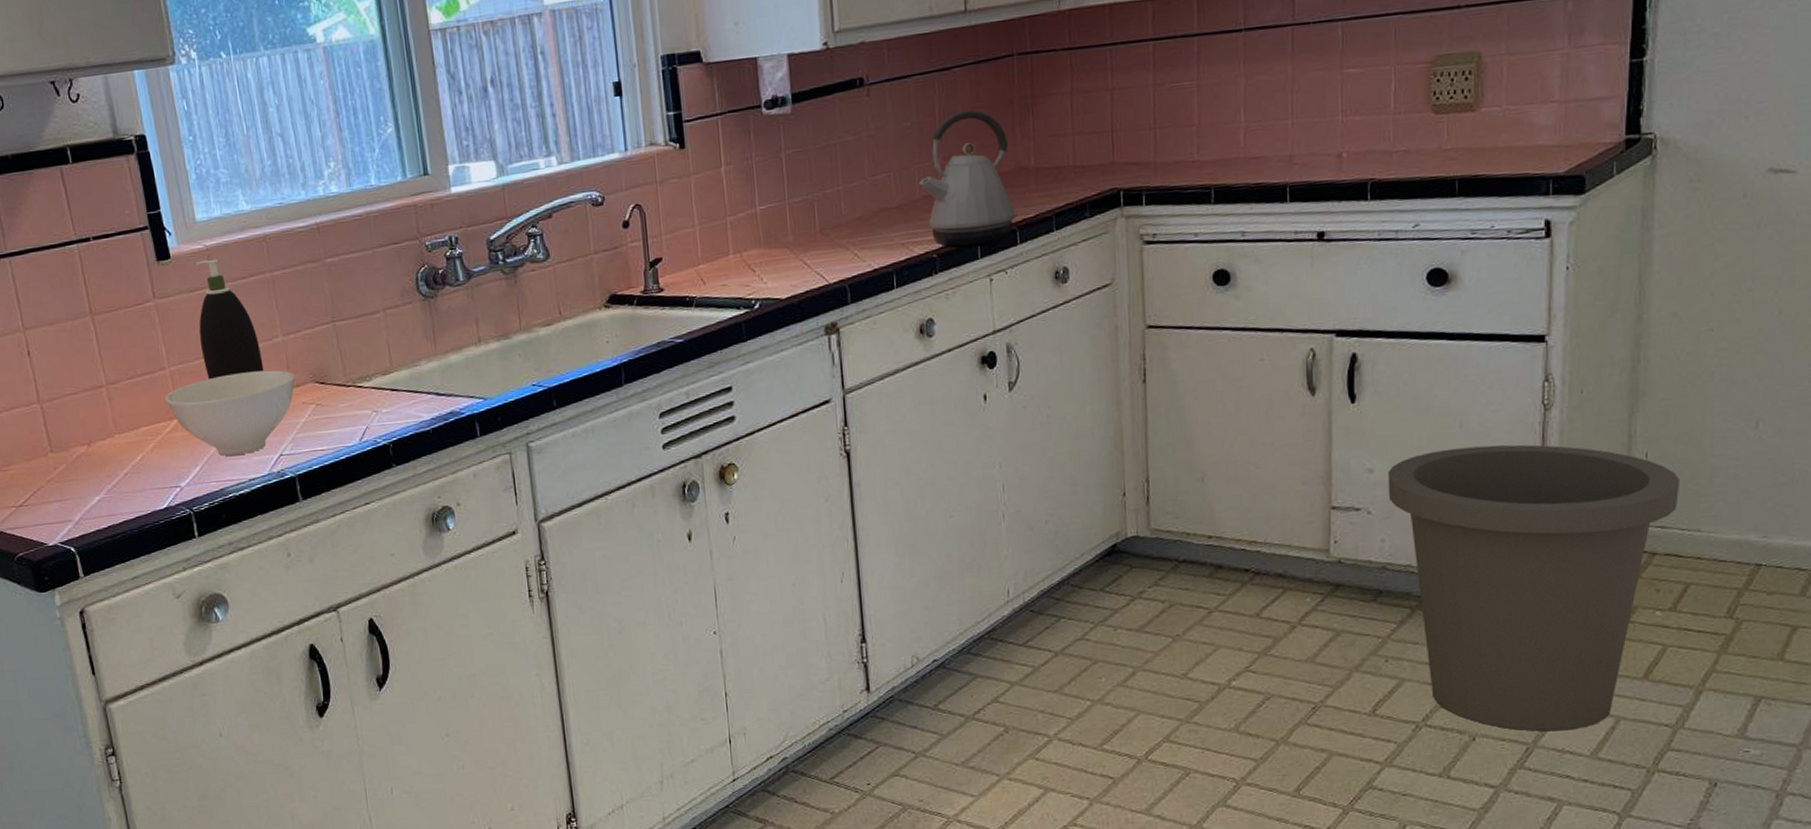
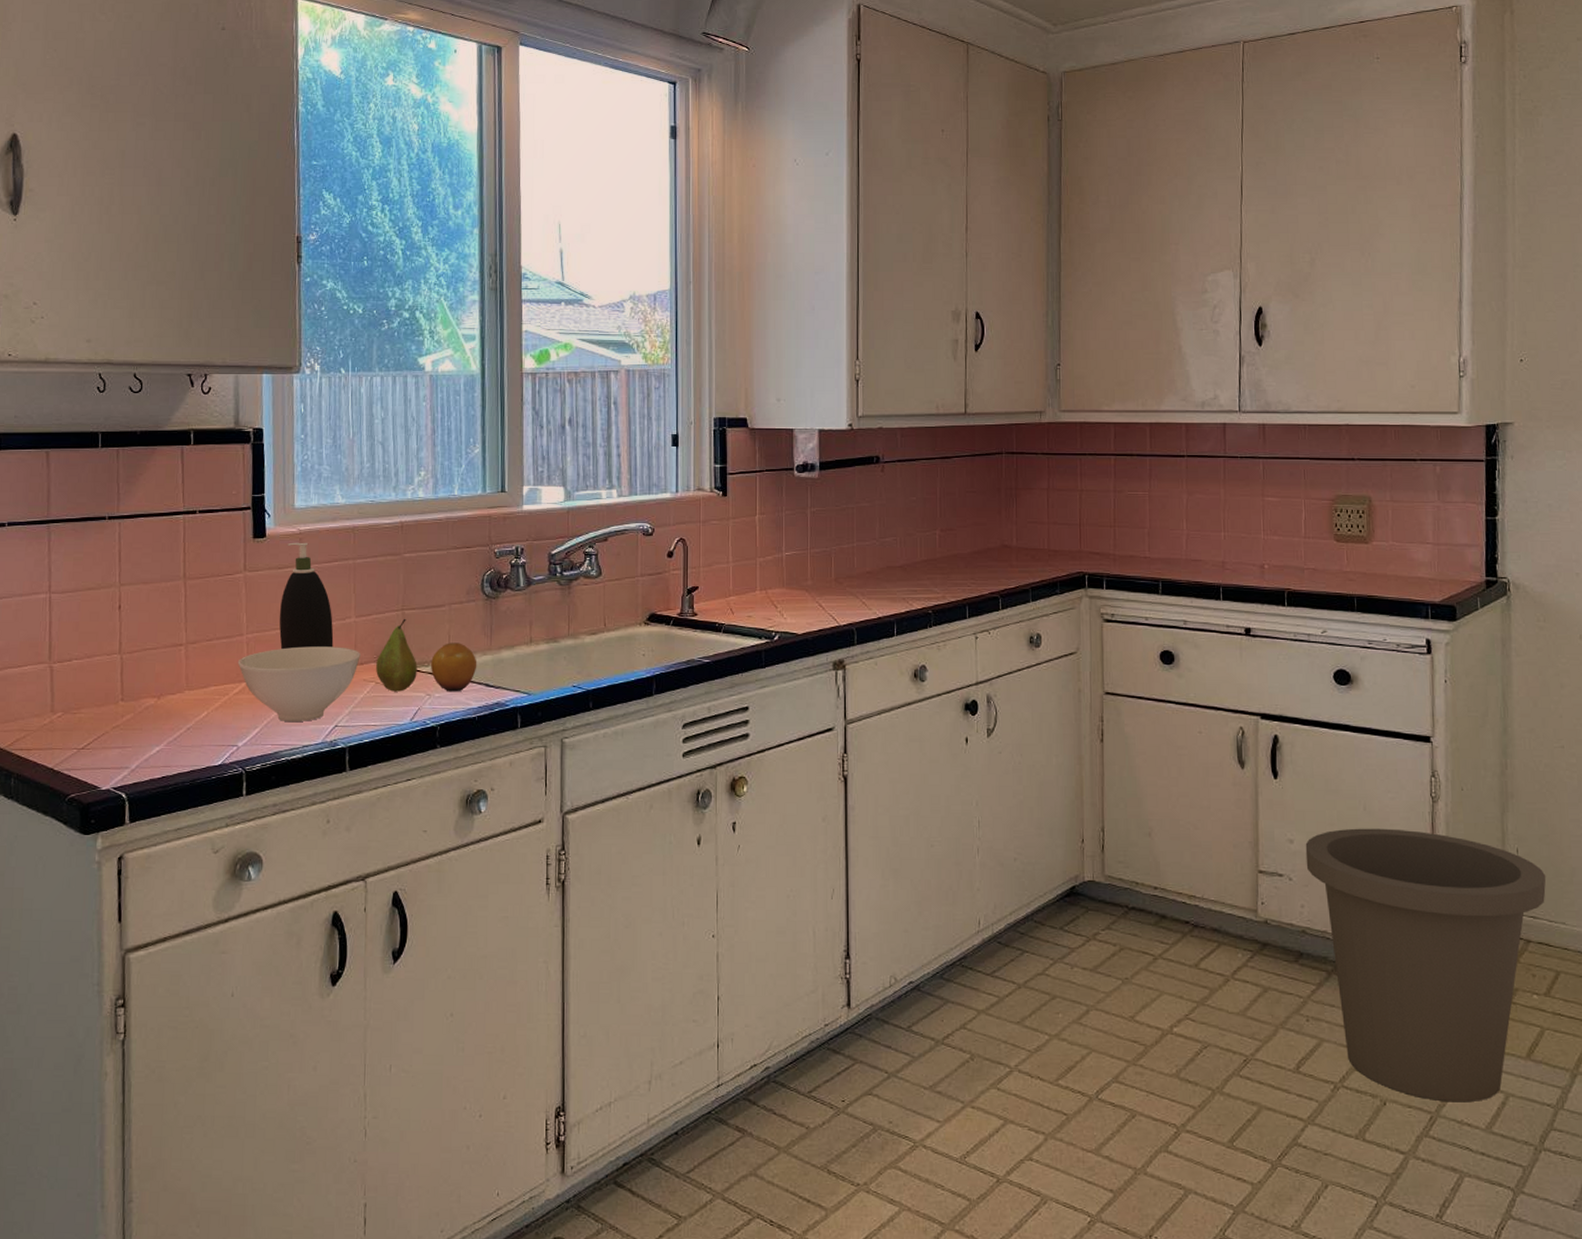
fruit: none [313,331,360,412] -> present [376,618,417,692]
fruit: none [372,351,424,406] -> present [431,643,477,692]
kettle: present [919,109,1018,248] -> none [920,493,1001,608]

